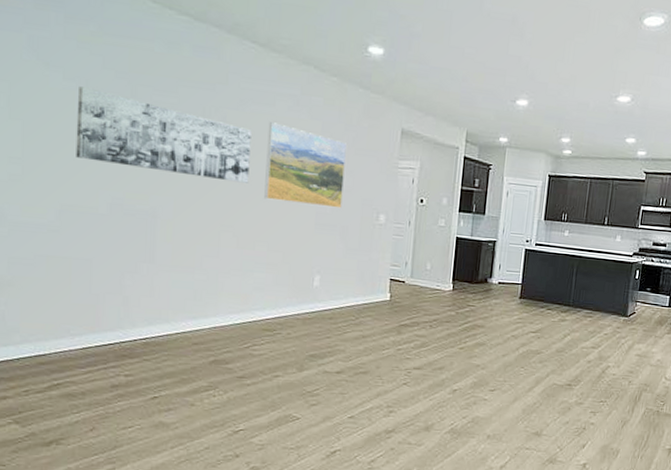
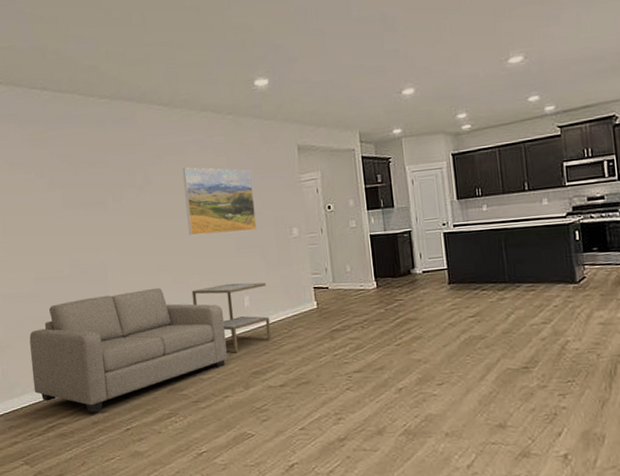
sofa: none [39,245,289,375] -> present [29,287,227,413]
wall art: present [76,86,252,183] -> none [36,175,174,234]
side table: none [255,258,341,333] -> present [191,282,272,353]

